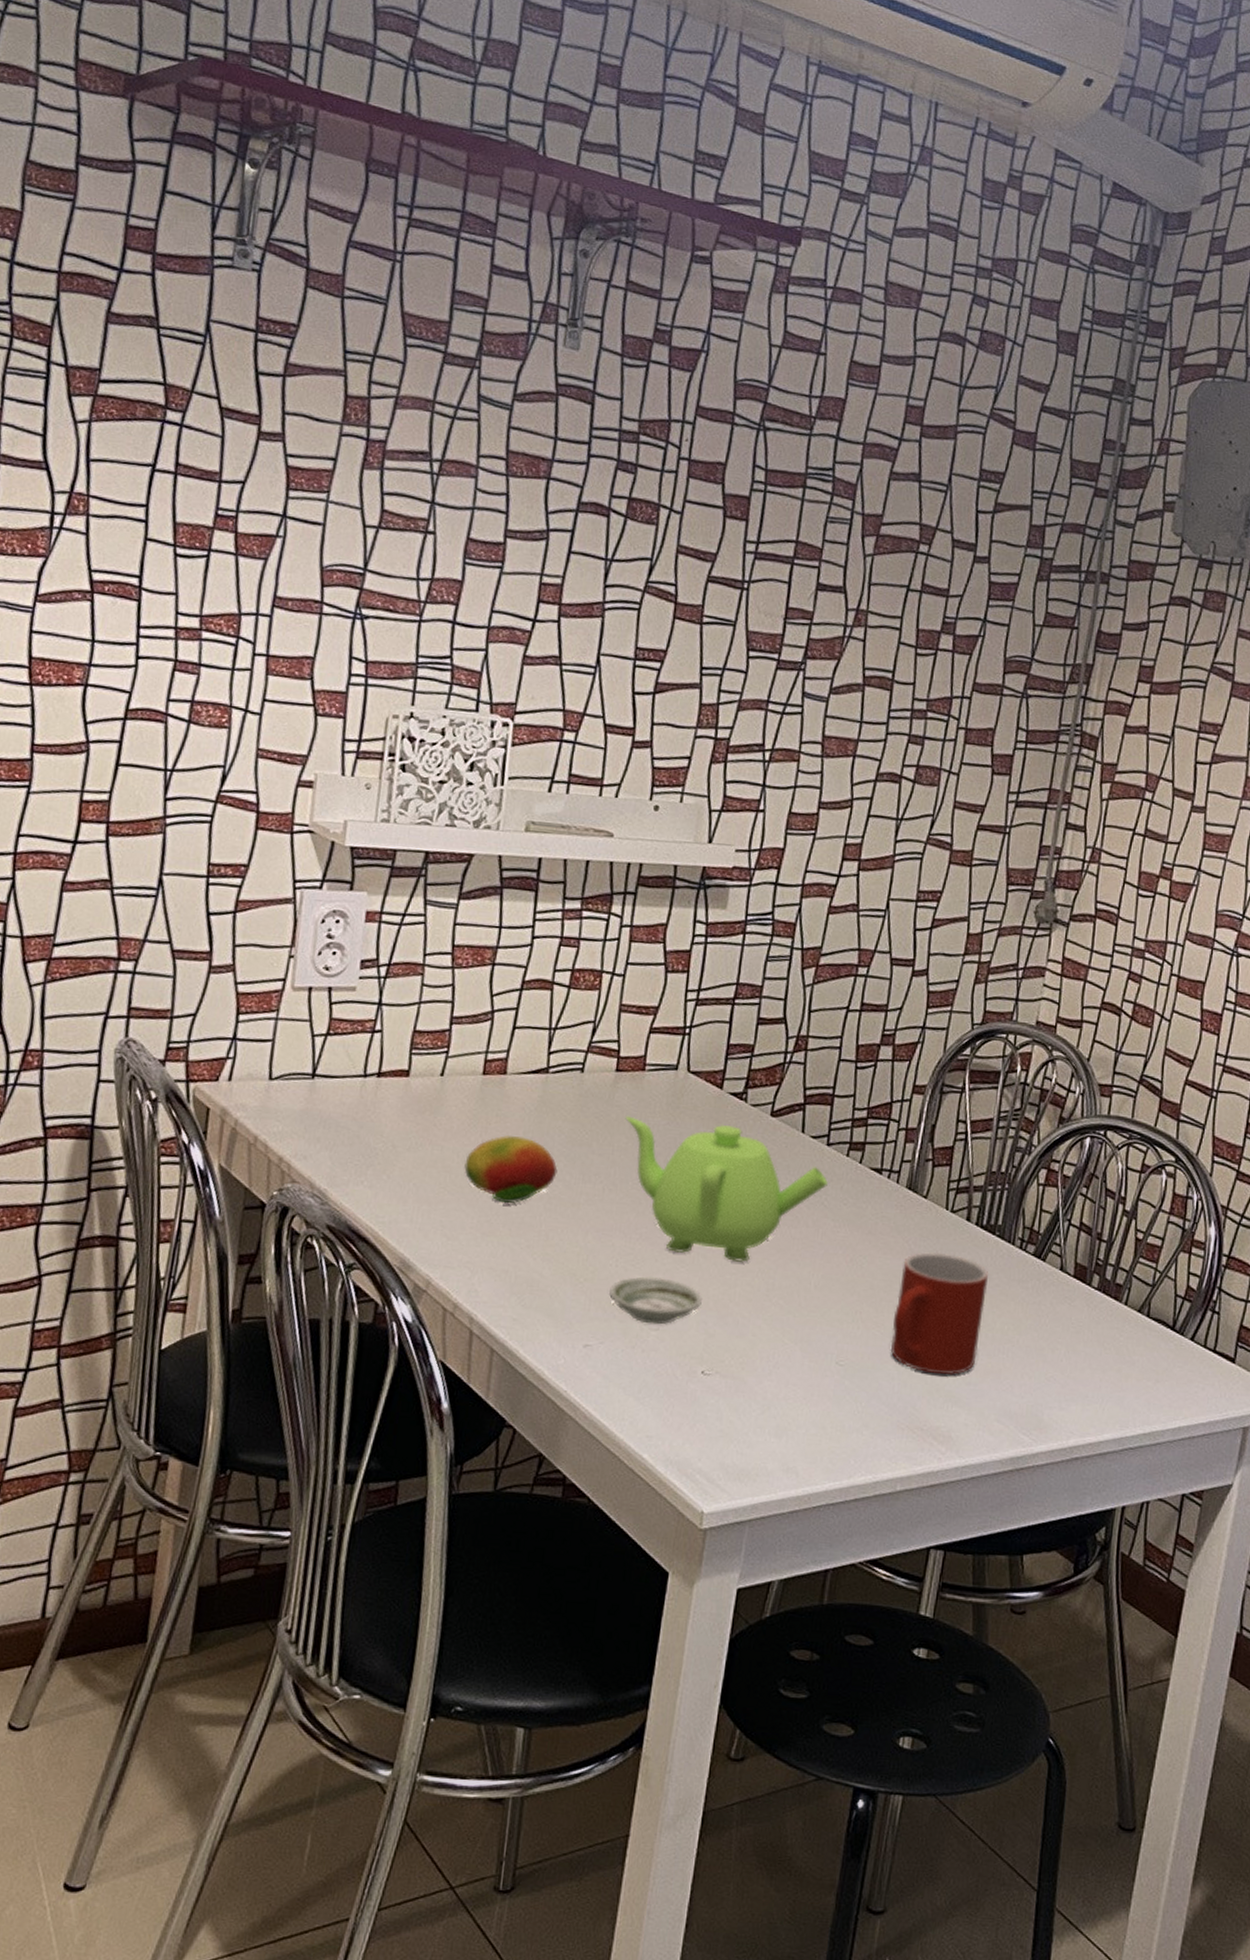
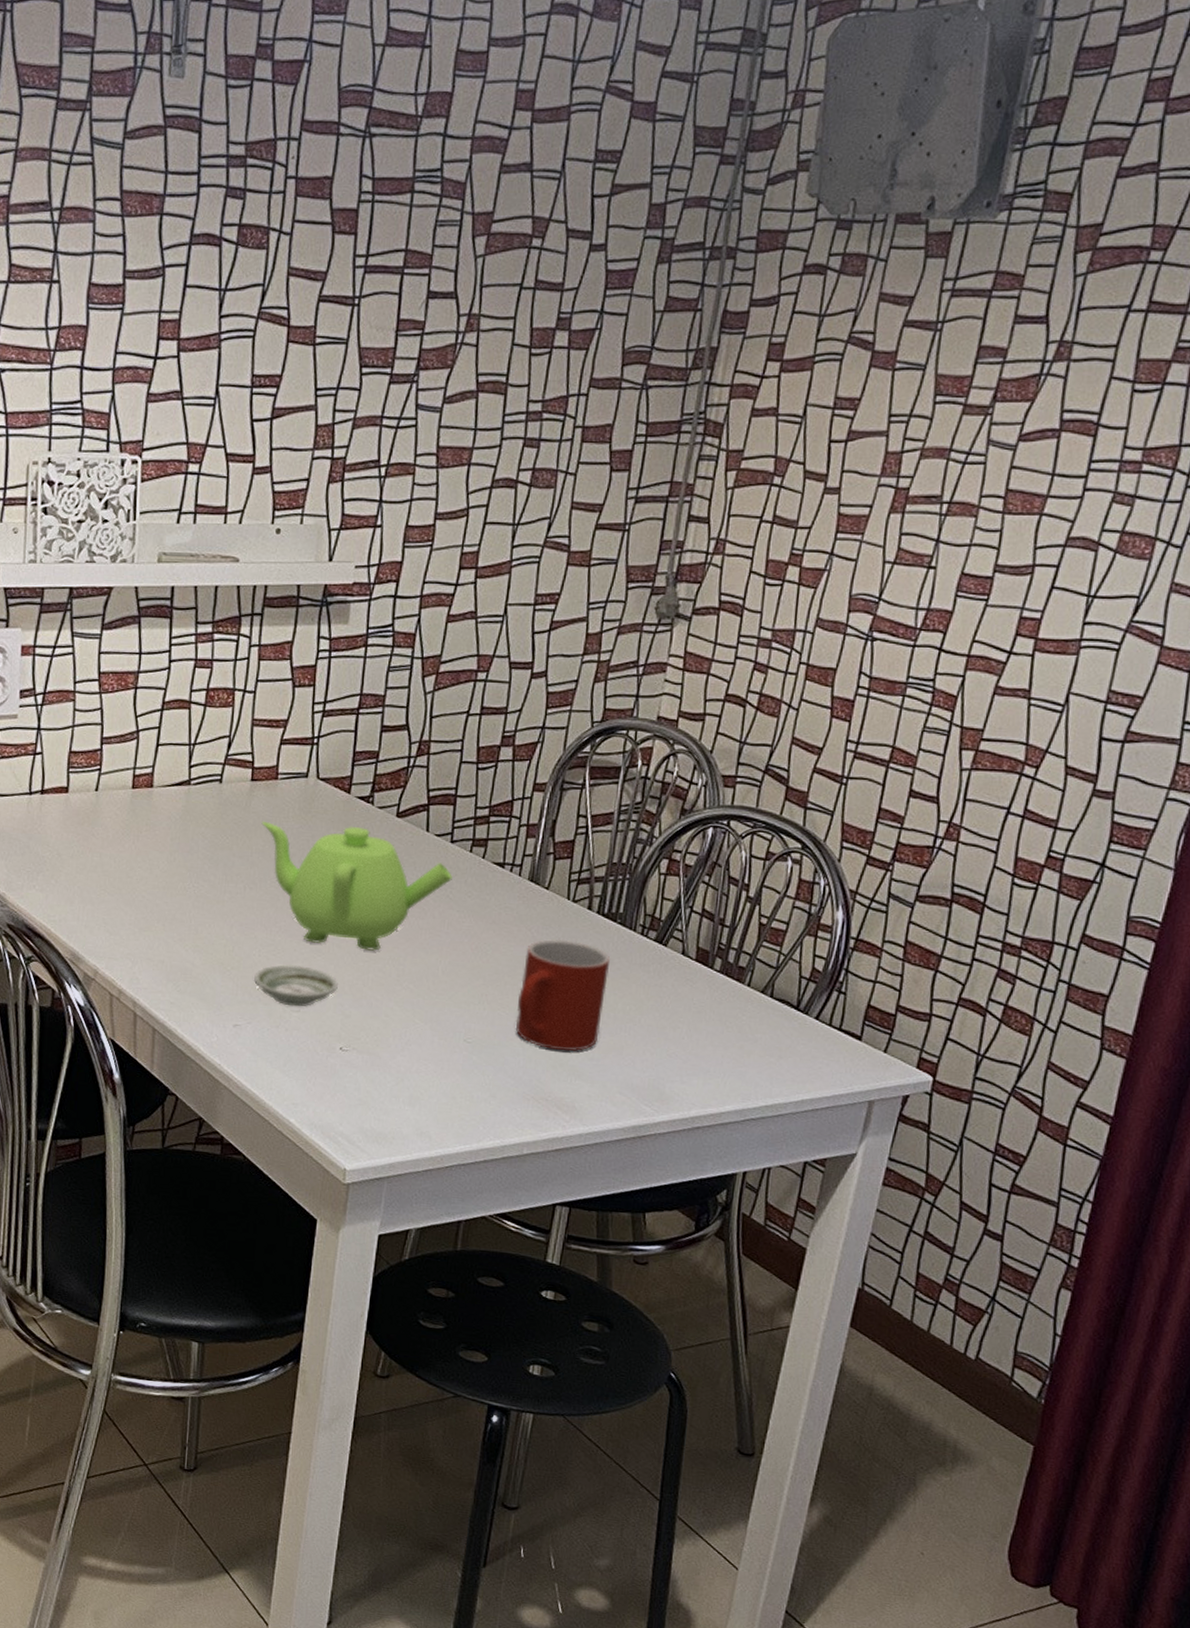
fruit: present [464,1135,558,1204] -> none [121,842,203,902]

